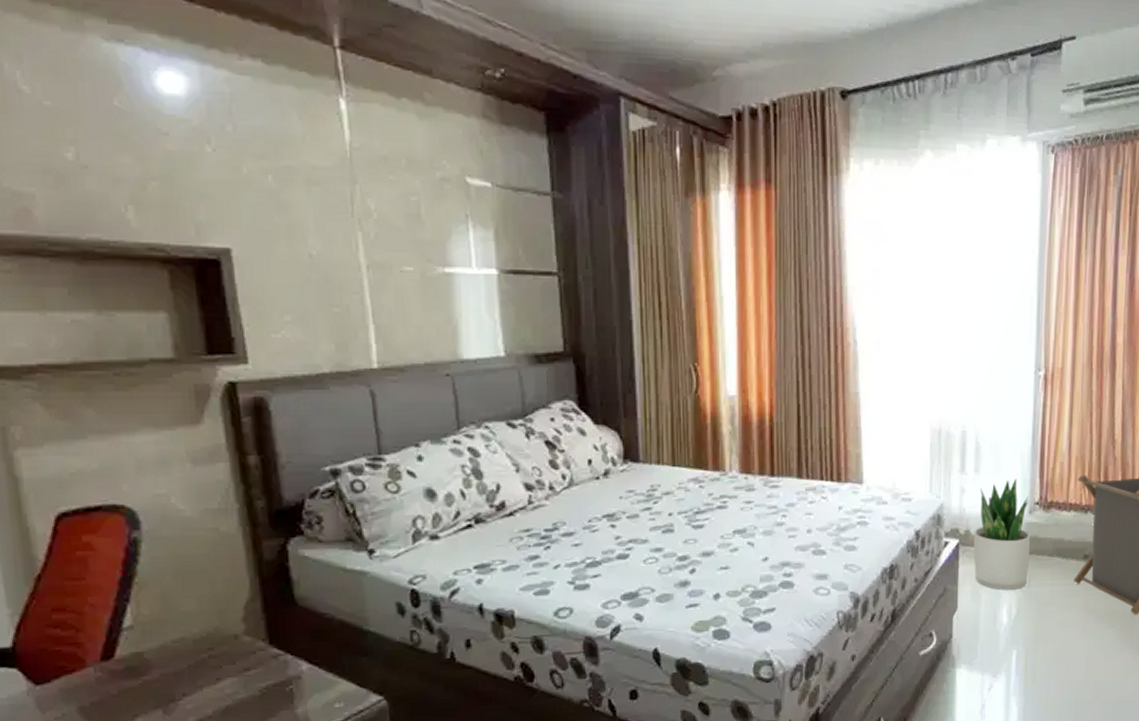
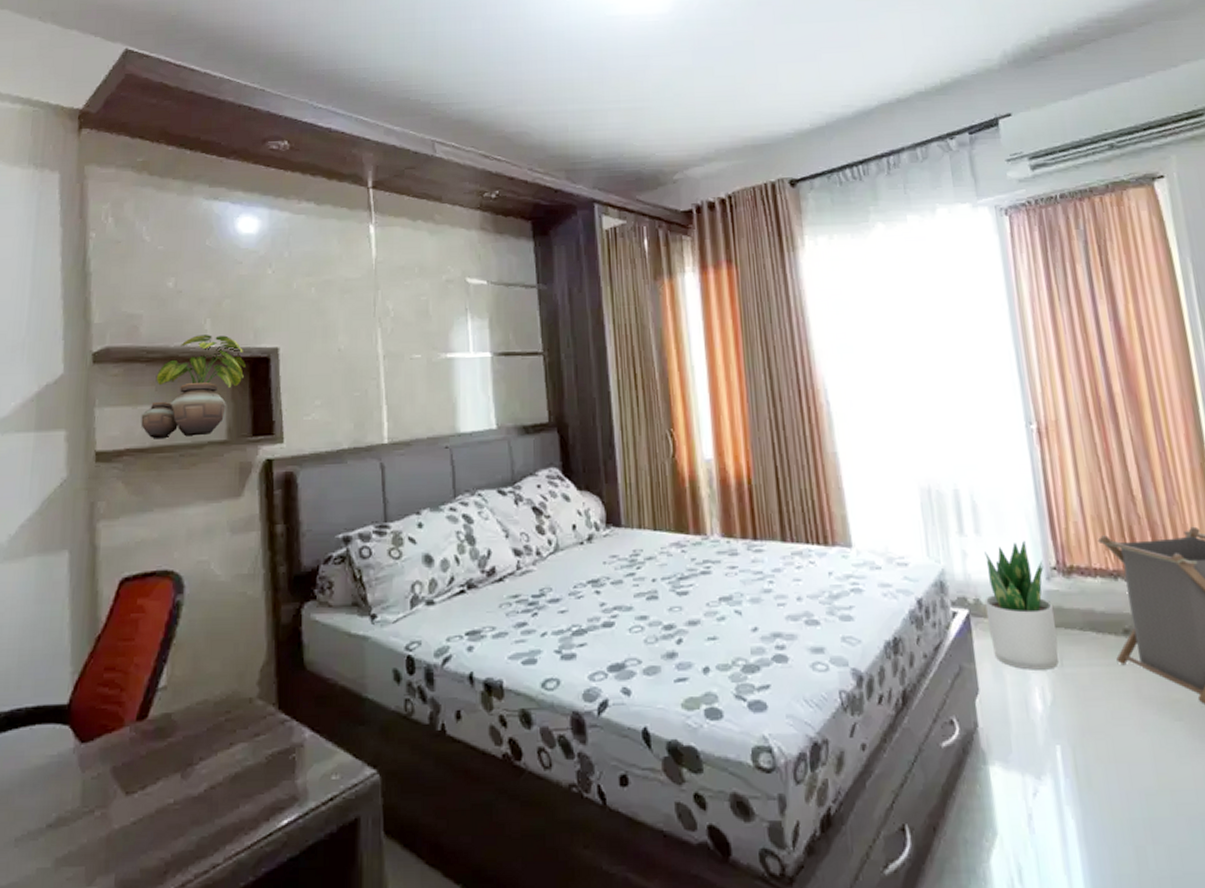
potted plant: none [53,226,189,354] -> present [141,335,246,439]

